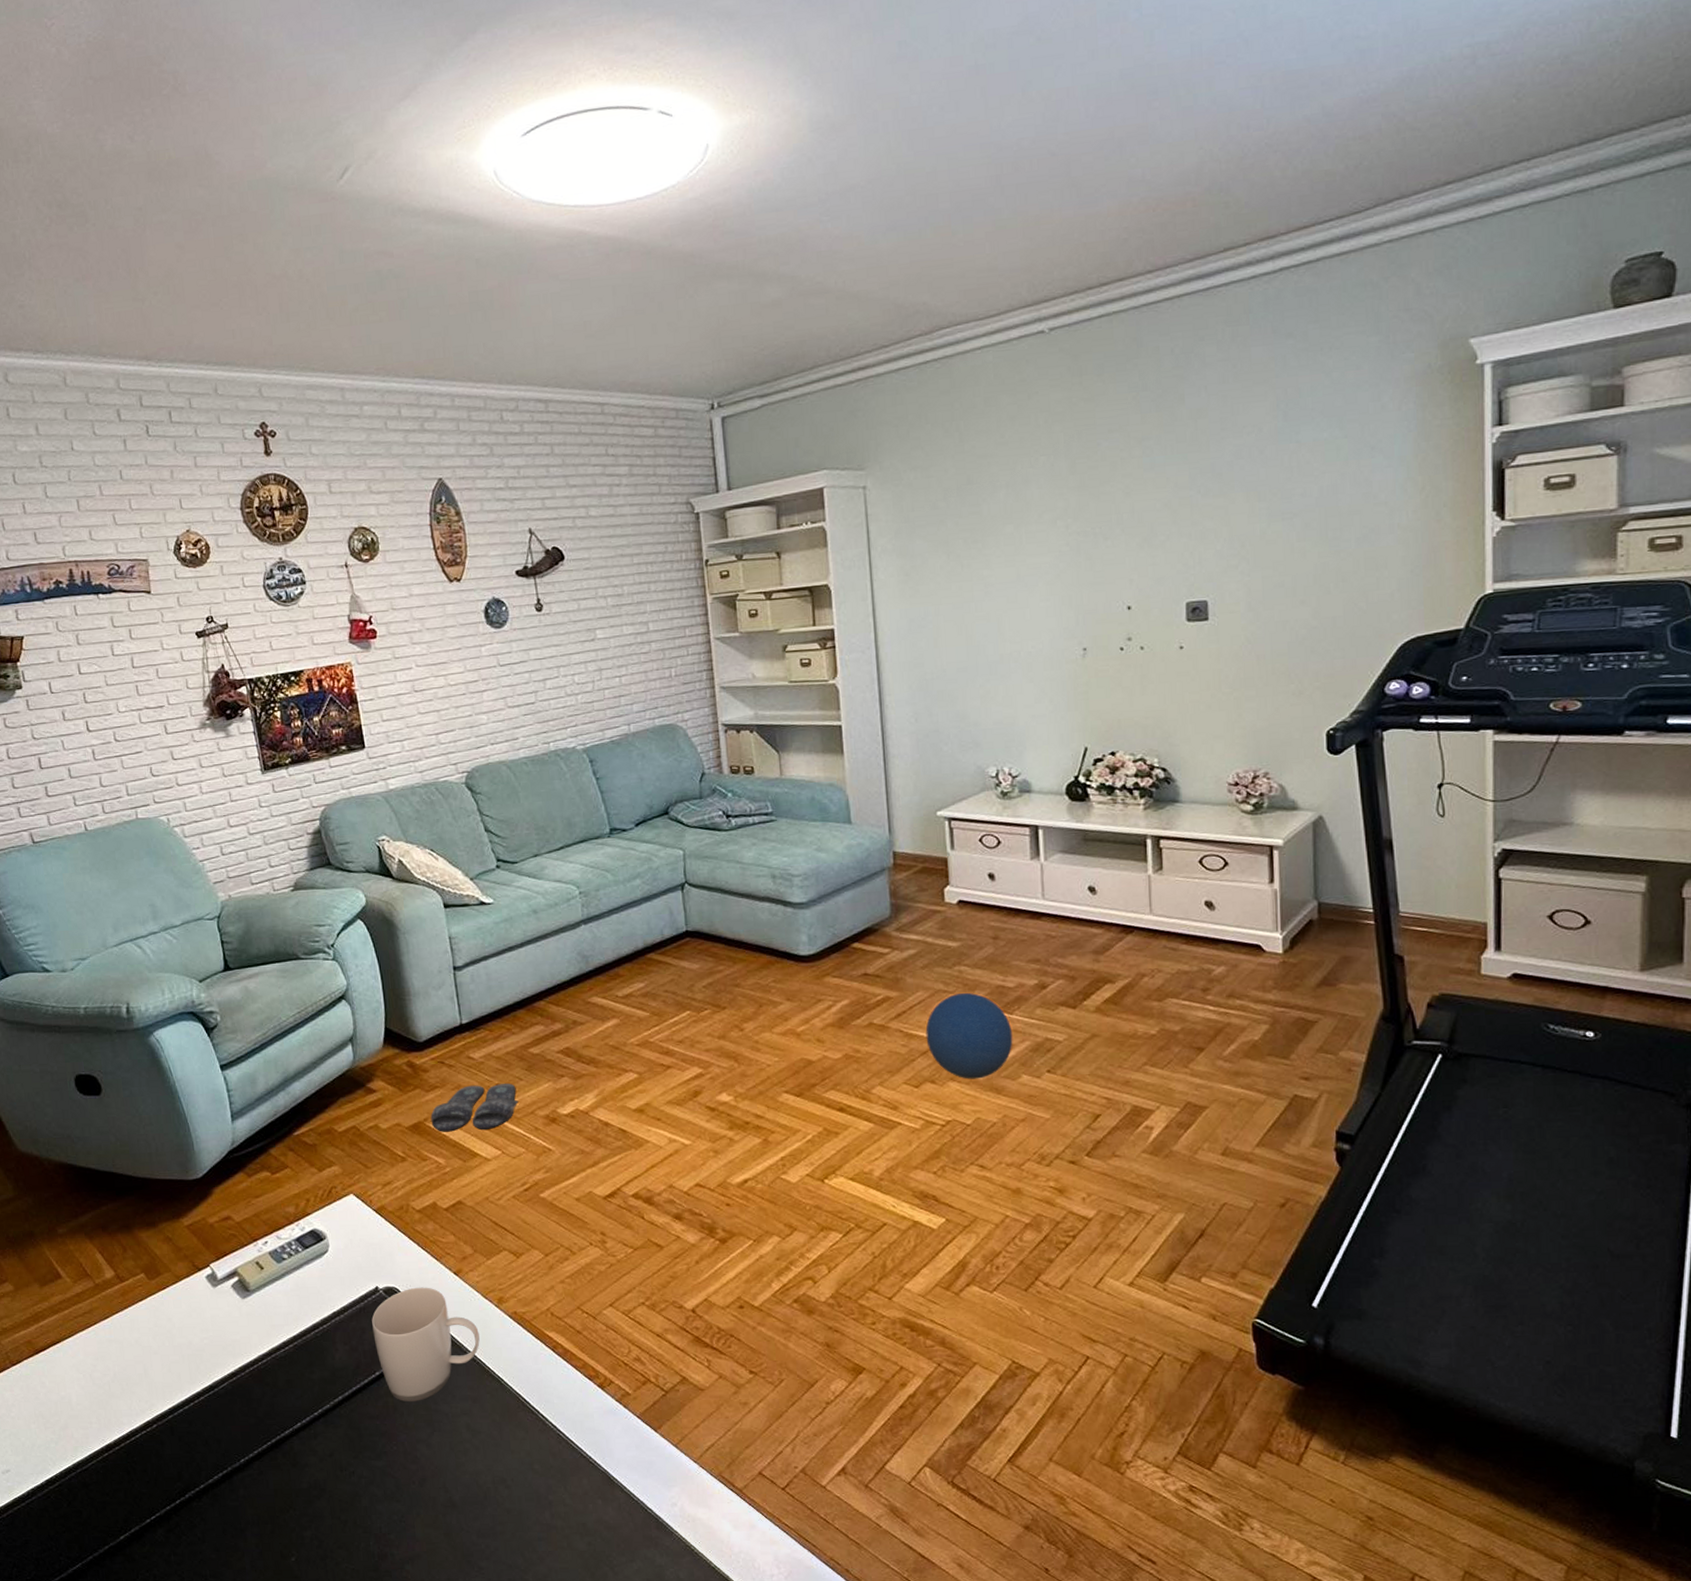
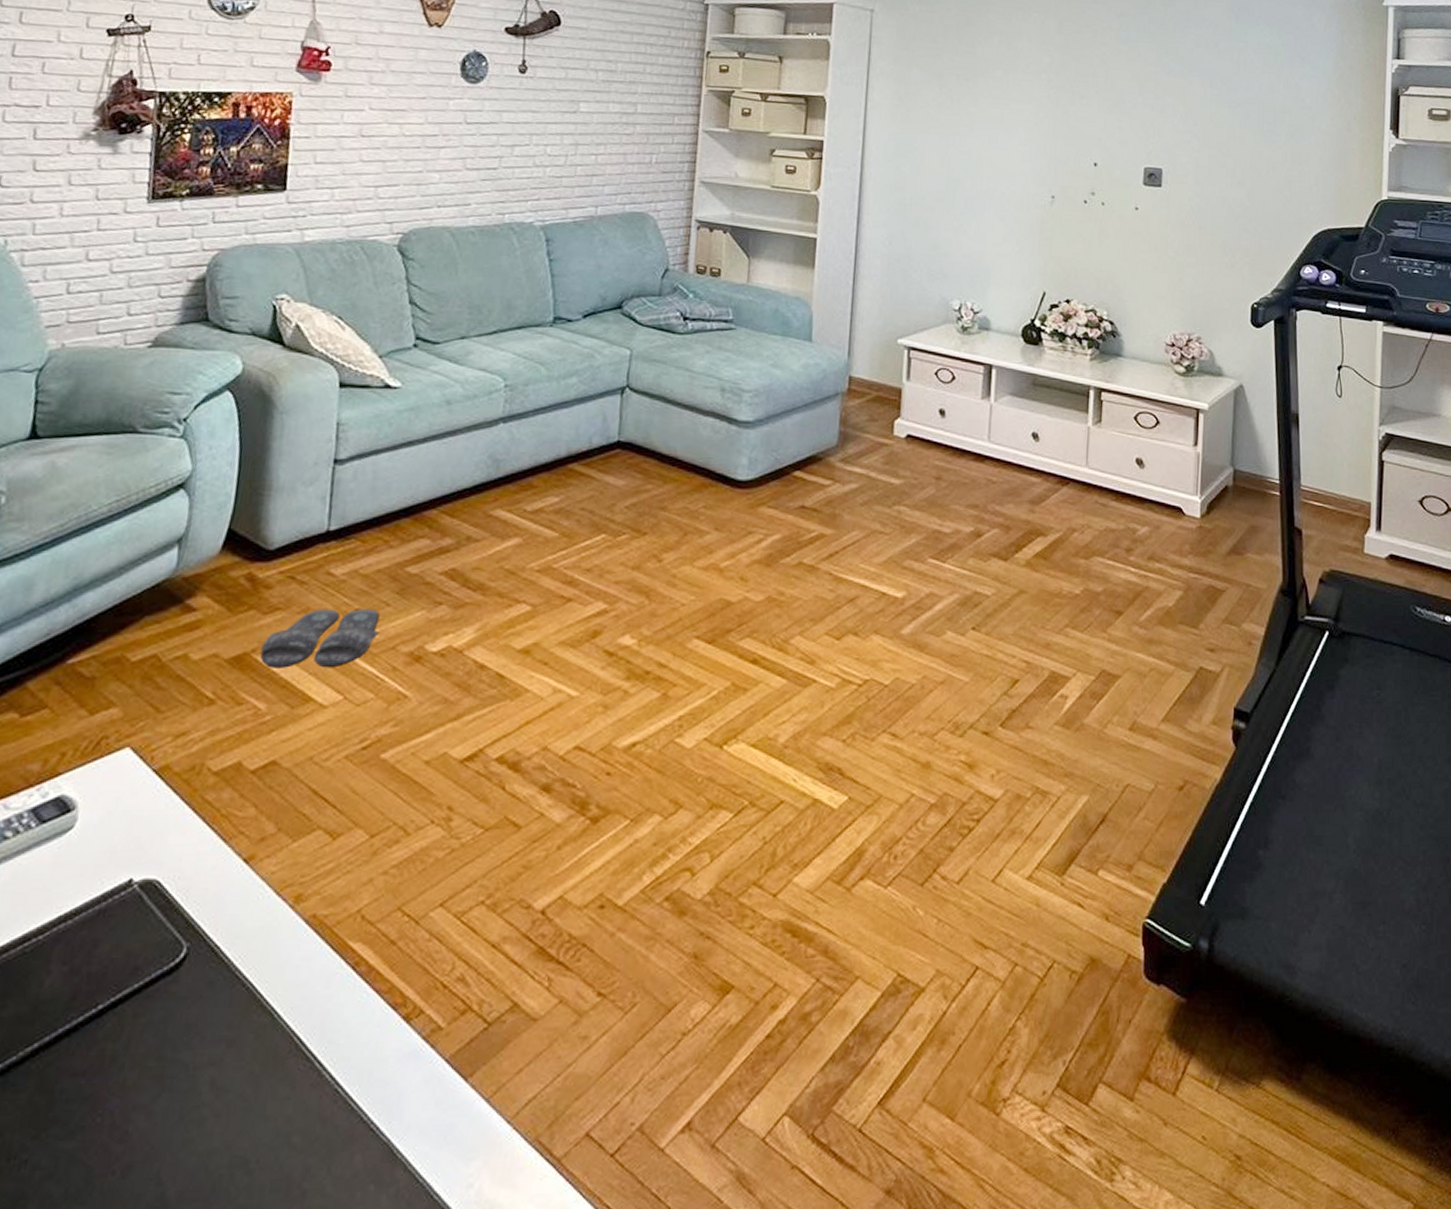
mug: present [372,1287,480,1403] -> none [107,879,259,1050]
ball: present [925,992,1013,1079] -> none [855,535,943,633]

